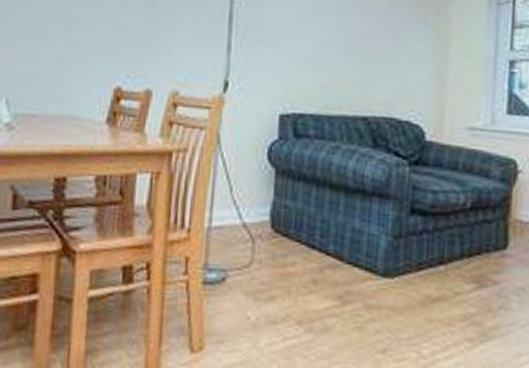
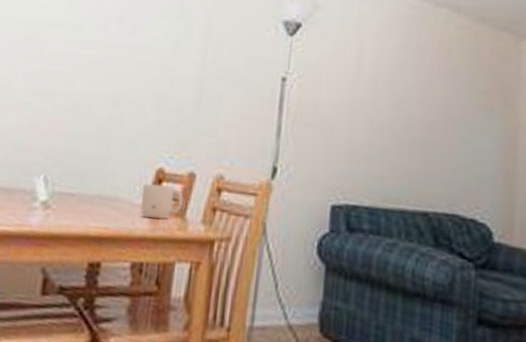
mug: none [101,102,141,135] -> present [140,183,184,219]

